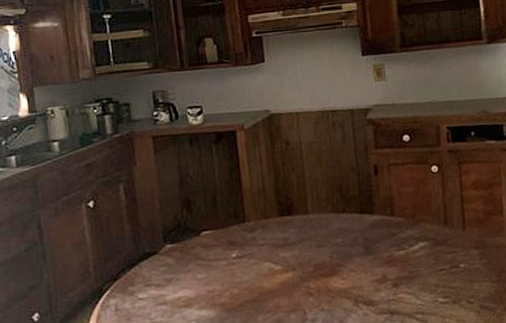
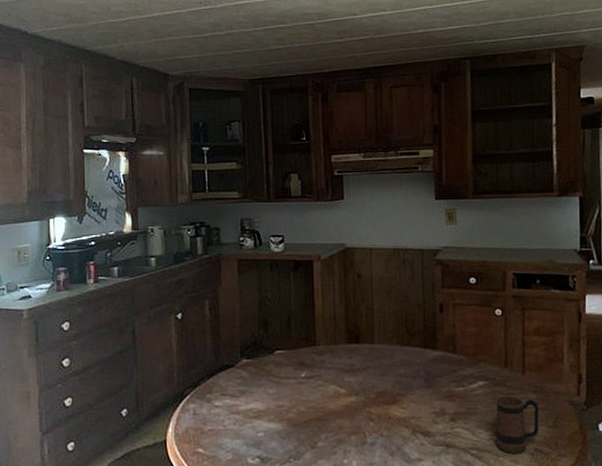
mug: none [438,254,484,314] -> present [495,395,540,455]

